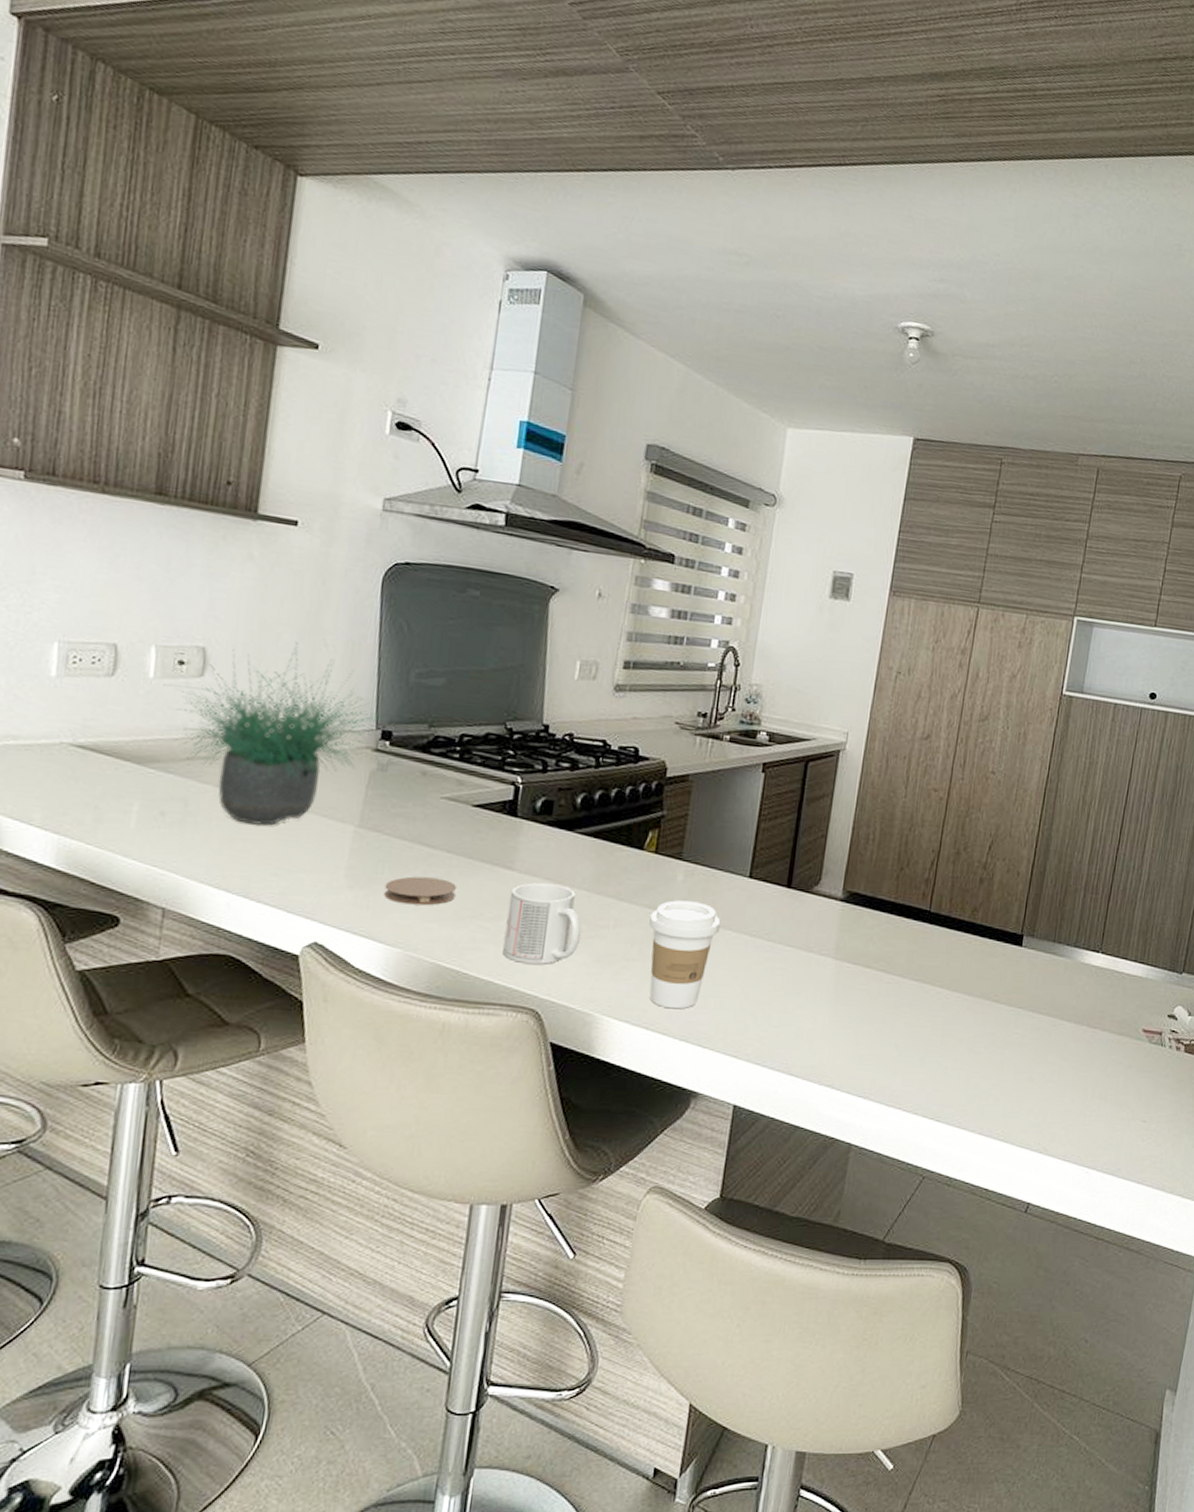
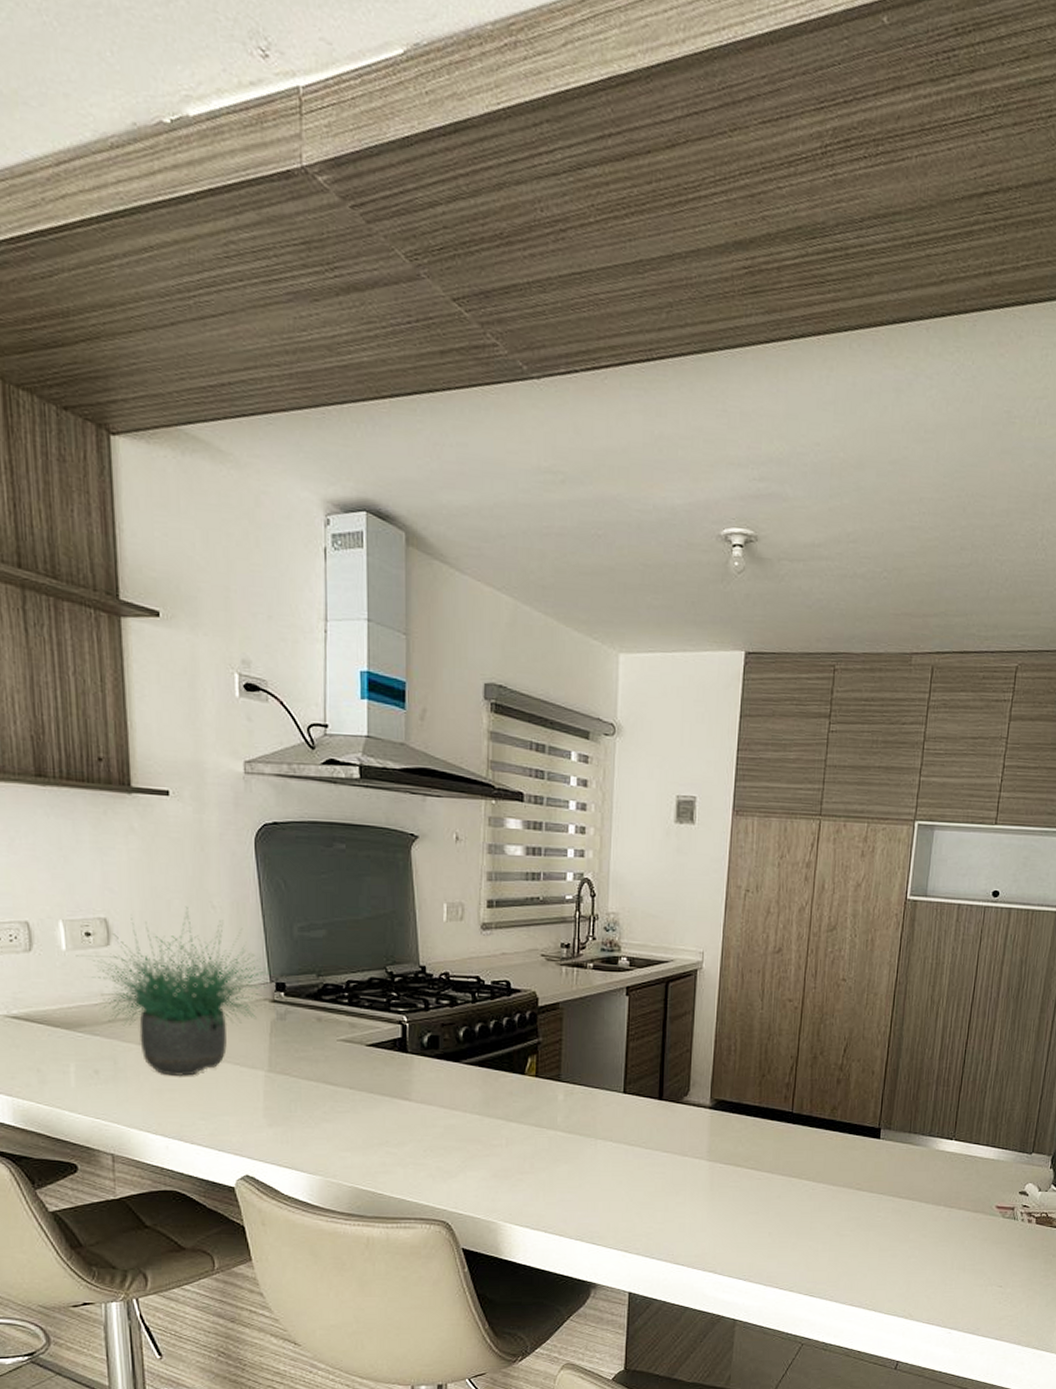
coaster: present [383,876,456,906] -> none [299,1112,362,1137]
mug: present [503,883,582,964] -> none [410,1111,478,1182]
coffee cup: present [649,900,721,1009] -> none [538,1118,602,1213]

